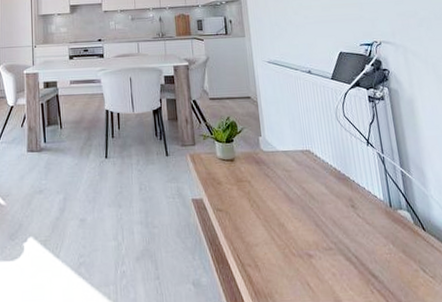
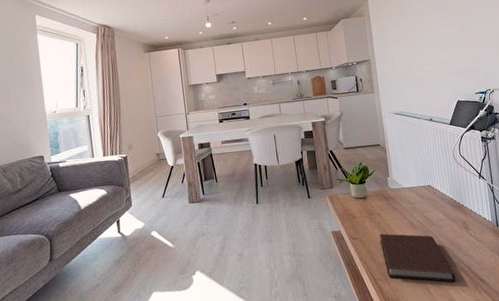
notebook: none [248,206,342,277] -> present [379,233,456,283]

